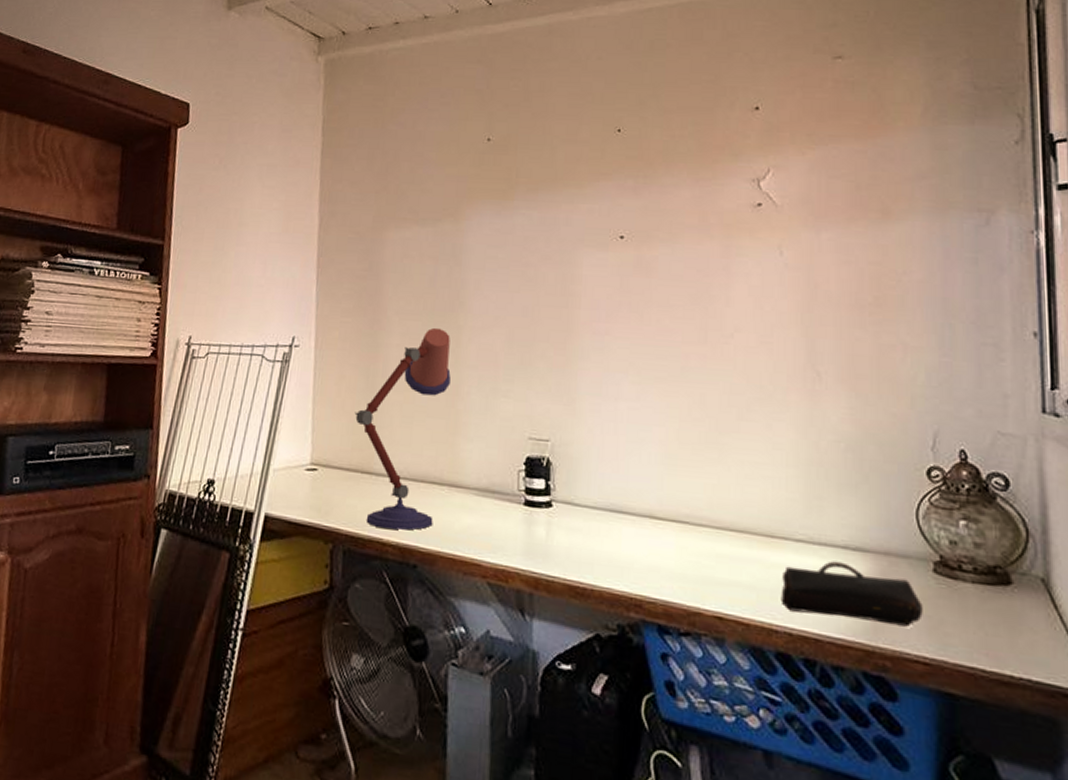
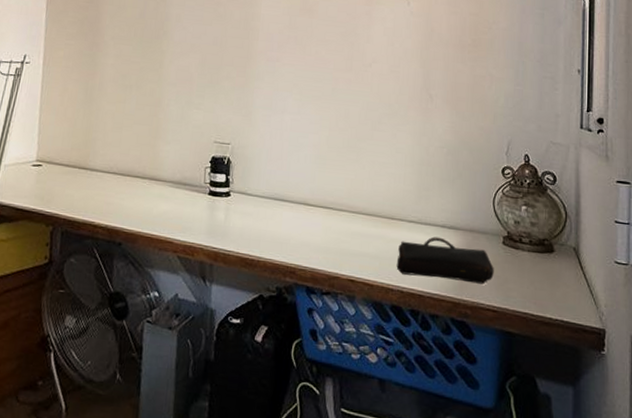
desk lamp: present [354,327,451,530] -> none [74,51,155,215]

